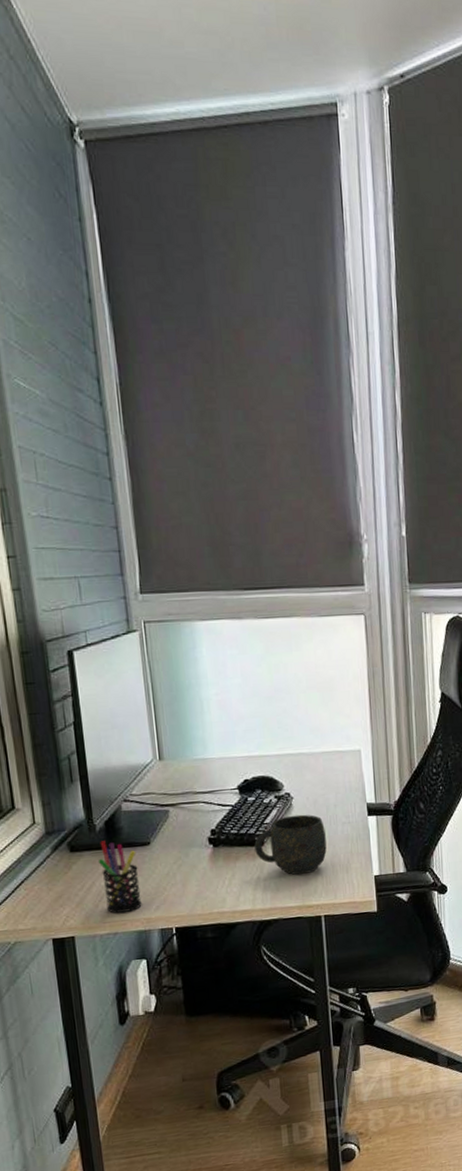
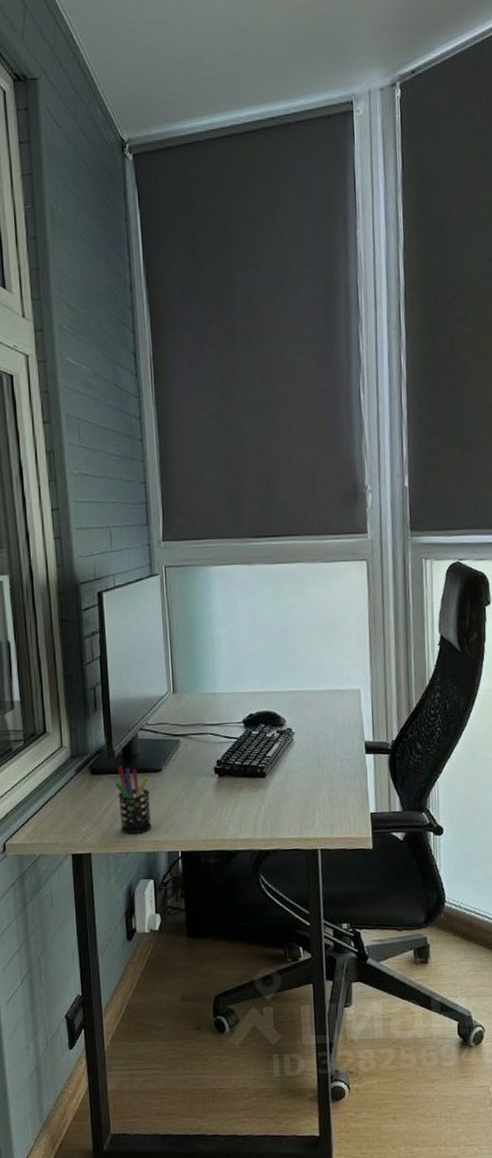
mug: present [254,814,327,876] -> none [256,749,325,808]

